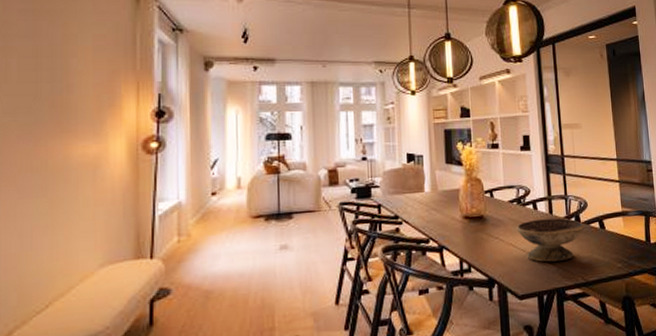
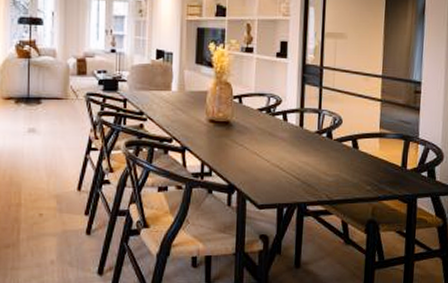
decorative bowl: present [516,218,585,262] -> none [263,132,336,176]

